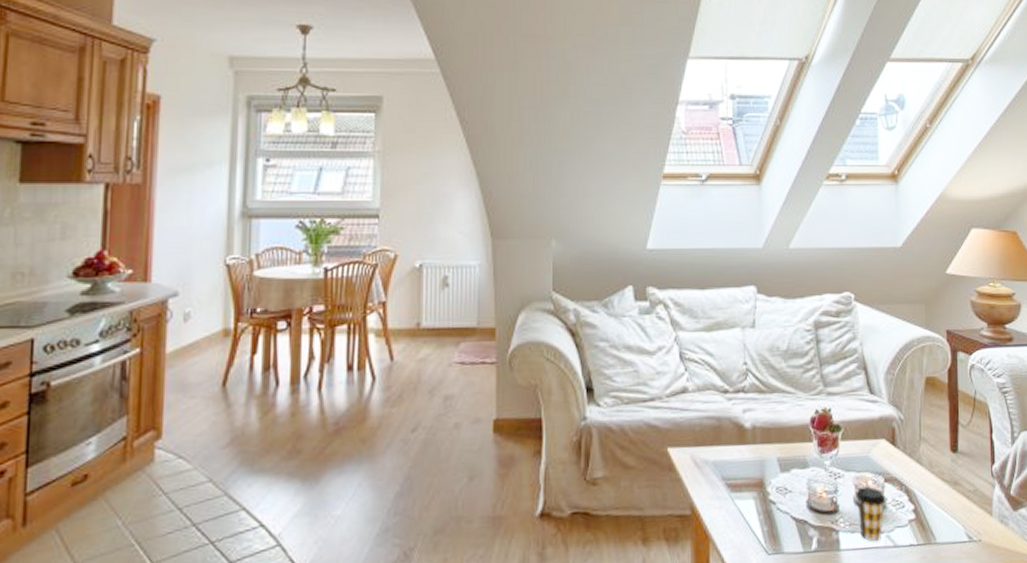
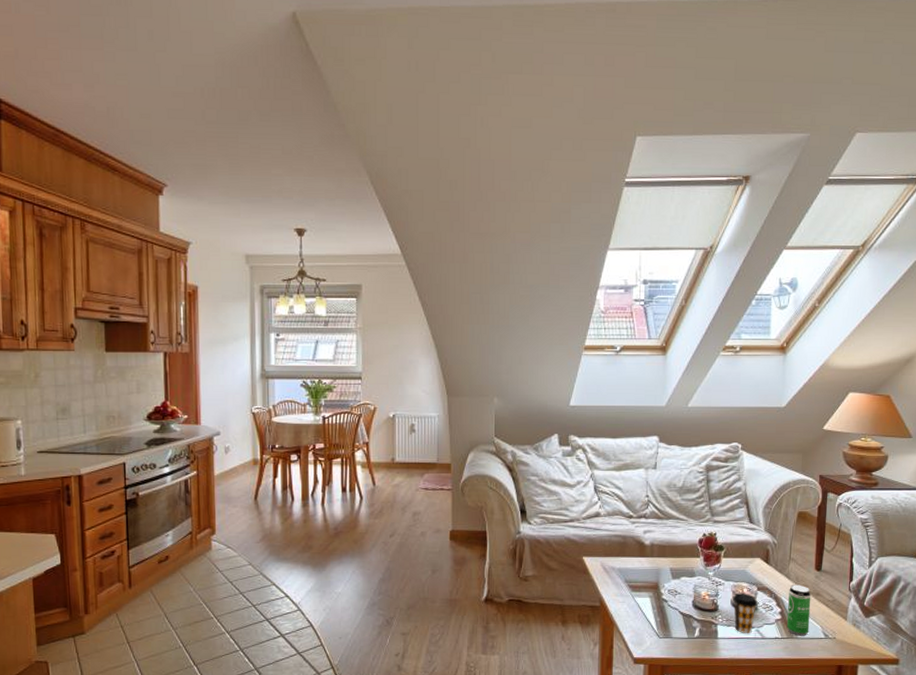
beverage can: none [922,471,950,541] -> present [787,584,811,636]

